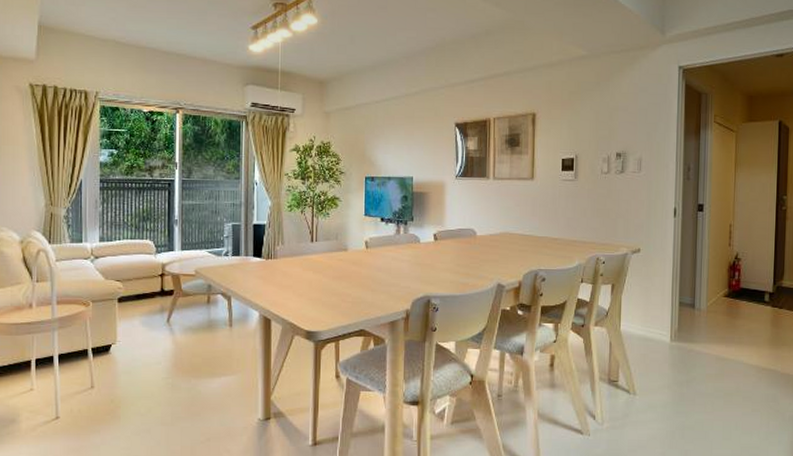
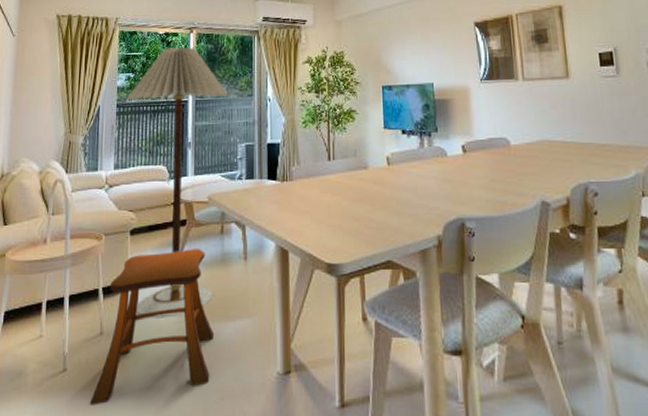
stool: none [83,316,201,446] -> present [89,249,215,406]
floor lamp: none [110,126,215,375] -> present [126,47,228,318]

